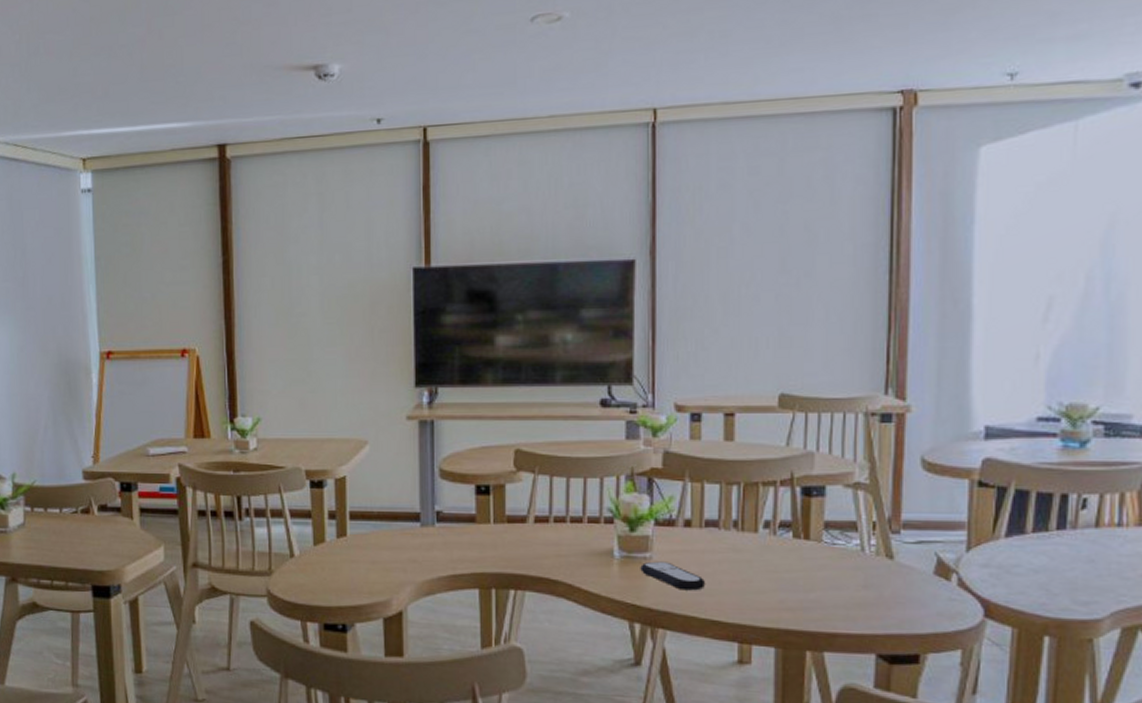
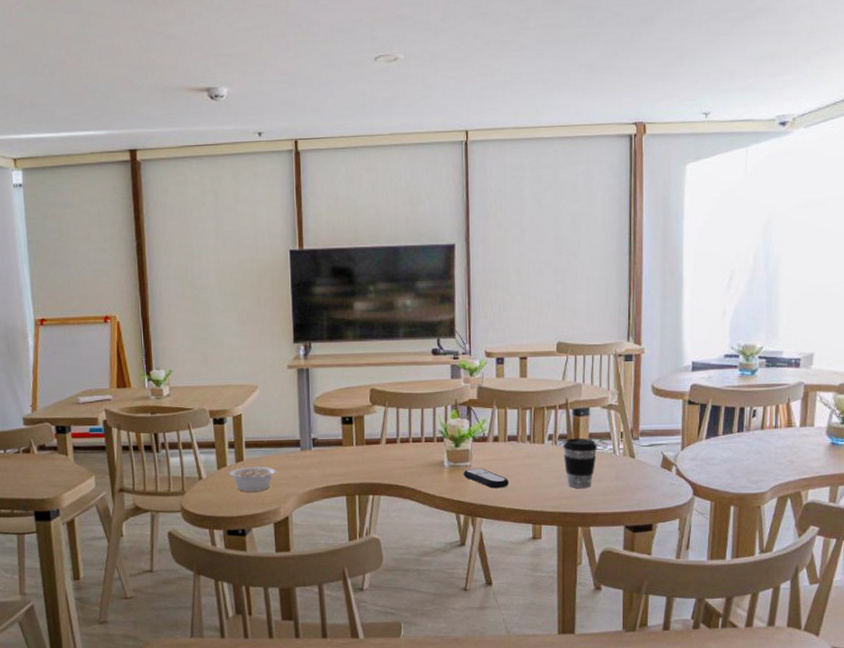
legume: none [328,543,388,576] -> present [229,466,276,491]
coffee cup: none [785,526,838,599] -> present [563,437,598,489]

